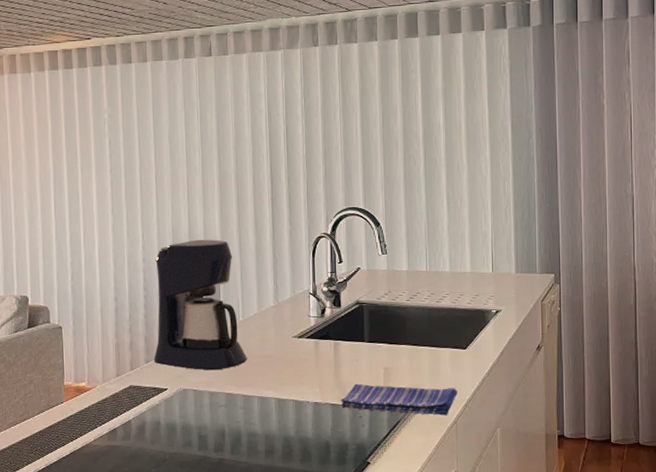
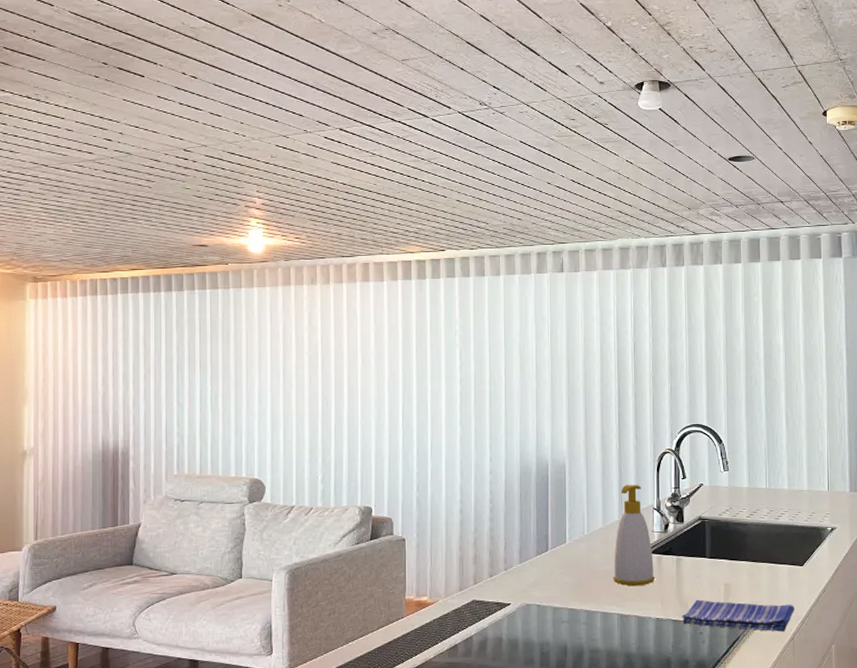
coffee maker: present [153,239,247,371] -> none [497,452,591,585]
soap bottle: none [269,269,312,371] -> present [613,484,655,586]

